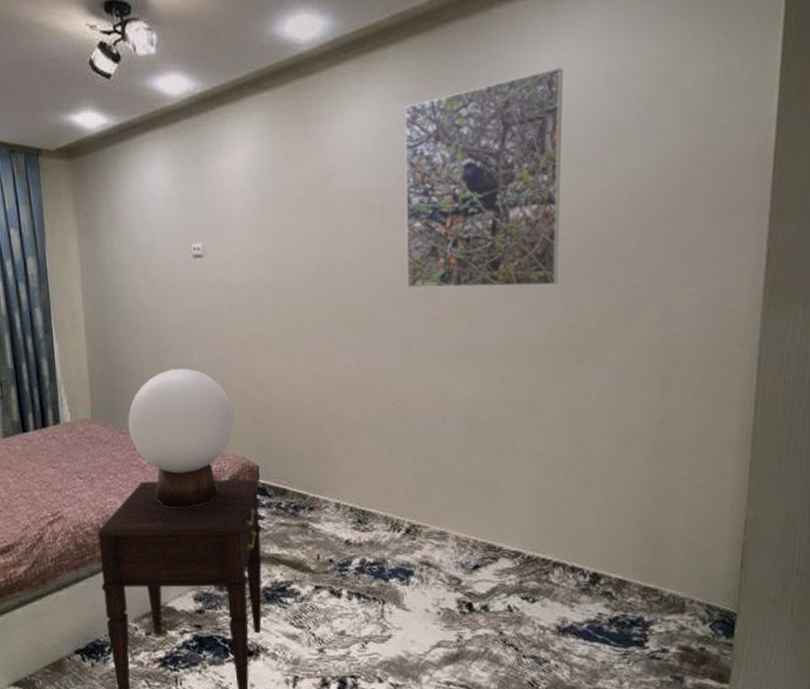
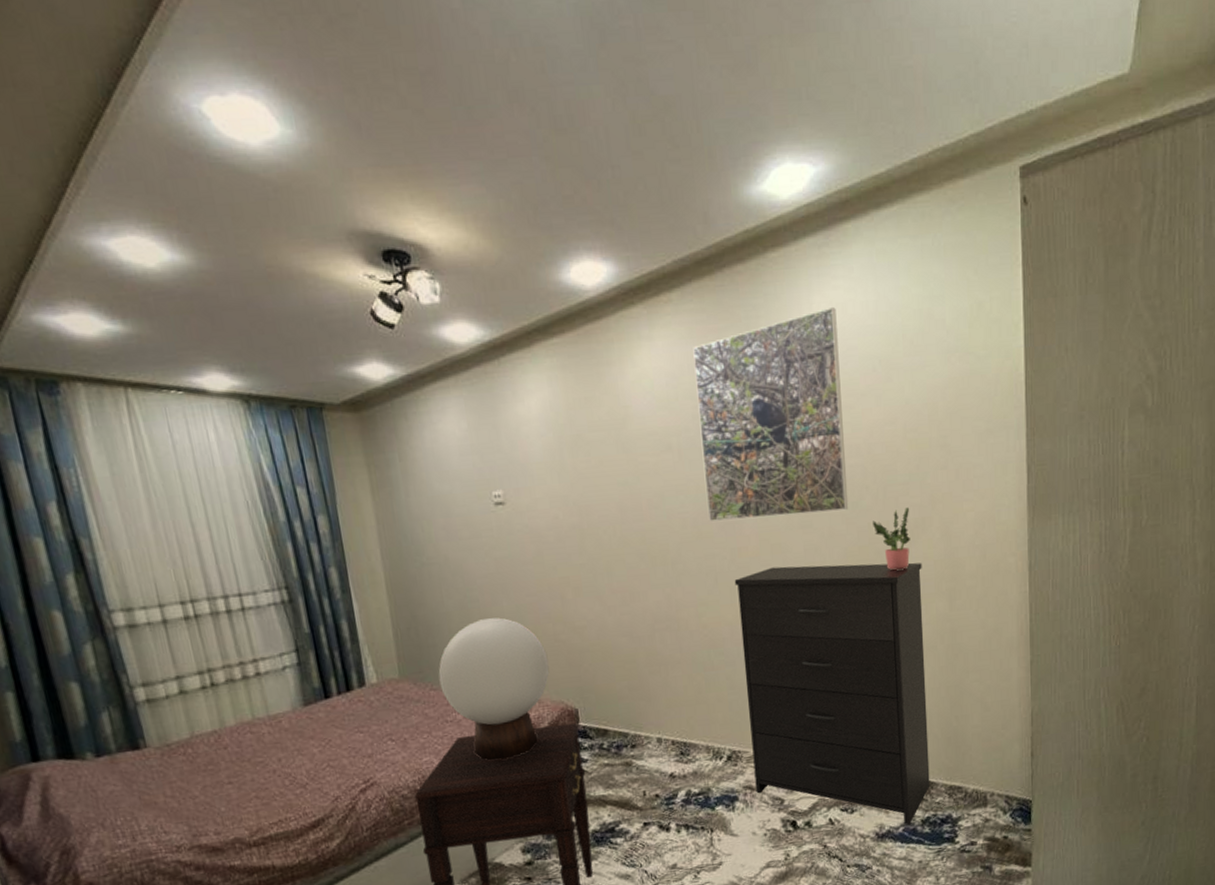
dresser: none [428,339,635,623] -> present [734,562,930,825]
potted plant: none [584,286,627,353] -> present [873,507,910,571]

